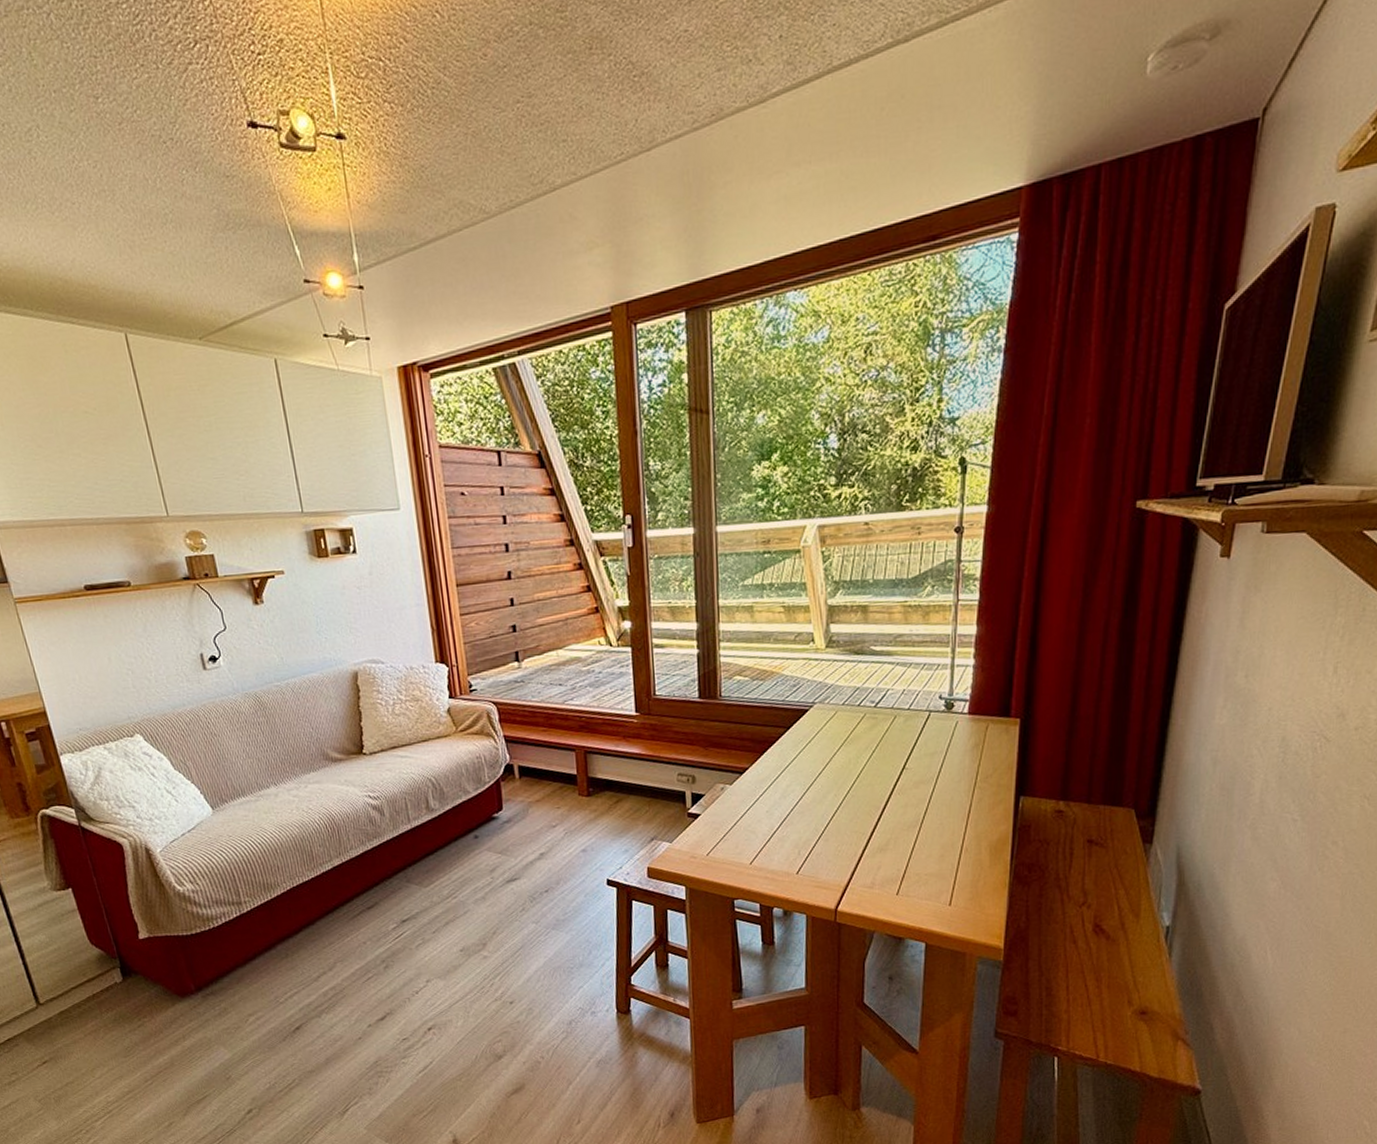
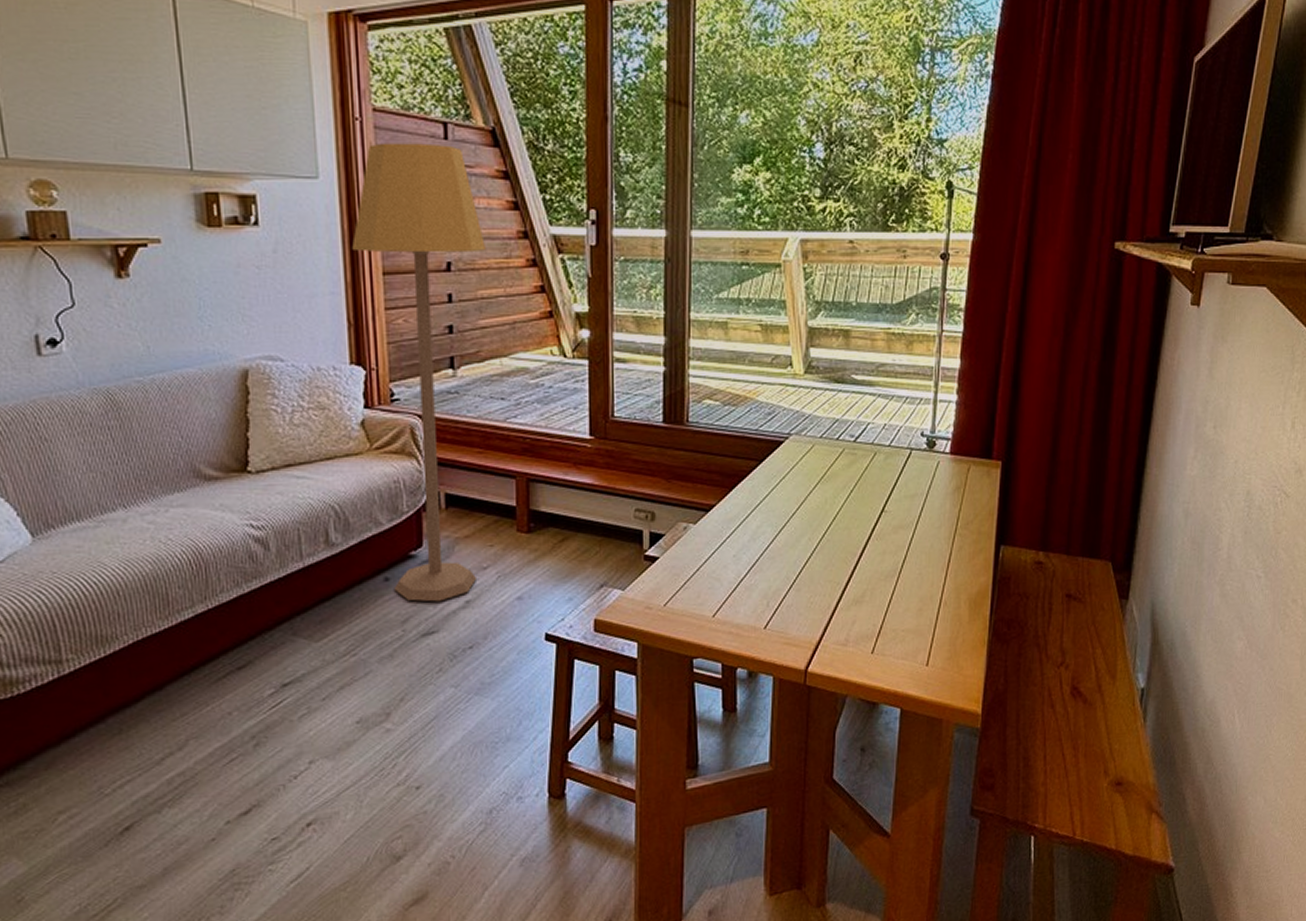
lamp: none [430,470,548,855] -> present [352,143,487,602]

